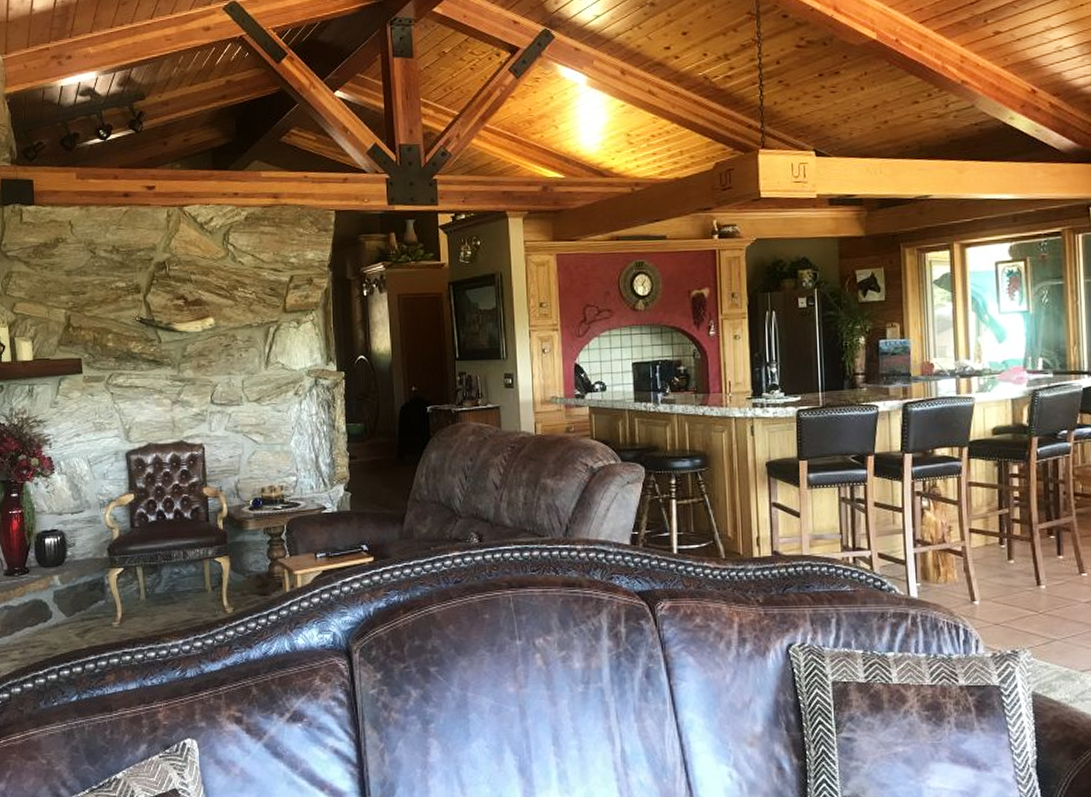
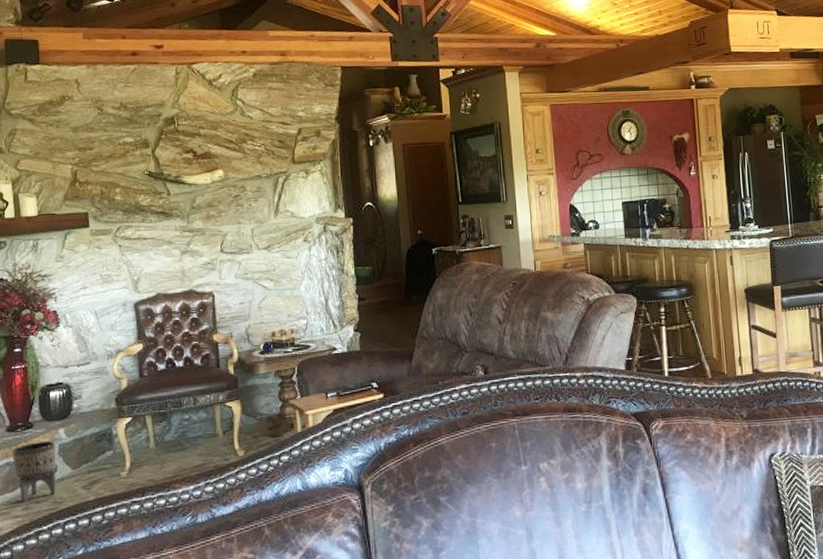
planter: none [9,587,52,646] -> present [11,441,56,502]

